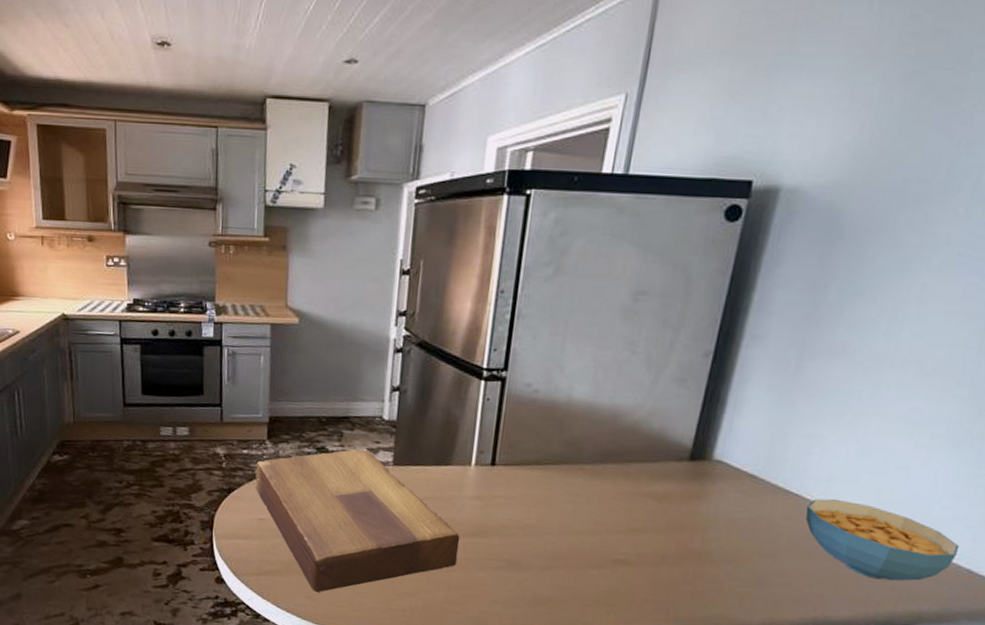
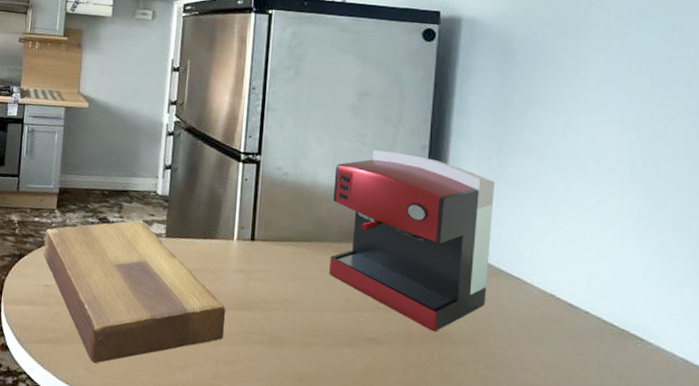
coffee maker: none [579,359,789,552] -> present [329,150,496,332]
cereal bowl: present [805,498,960,581] -> none [529,283,670,369]

